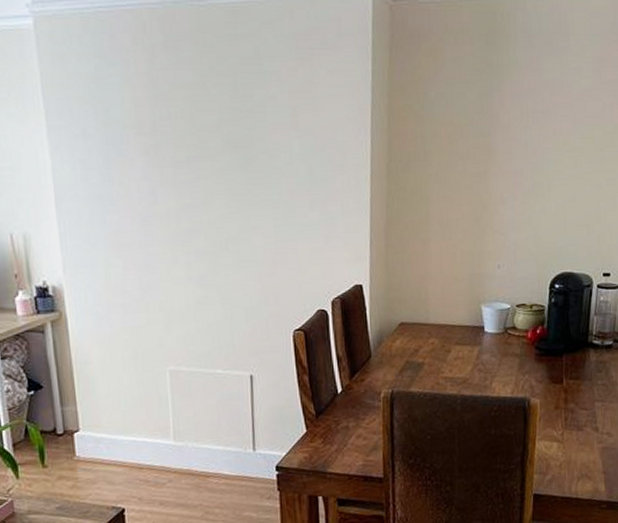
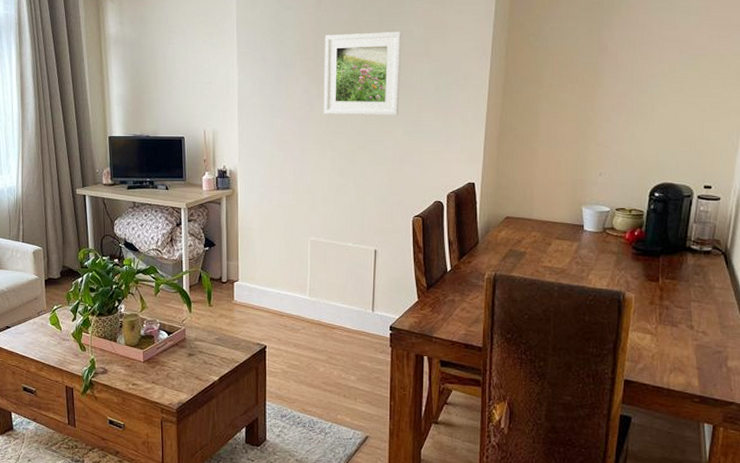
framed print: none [164,97,266,208] -> present [323,32,402,116]

